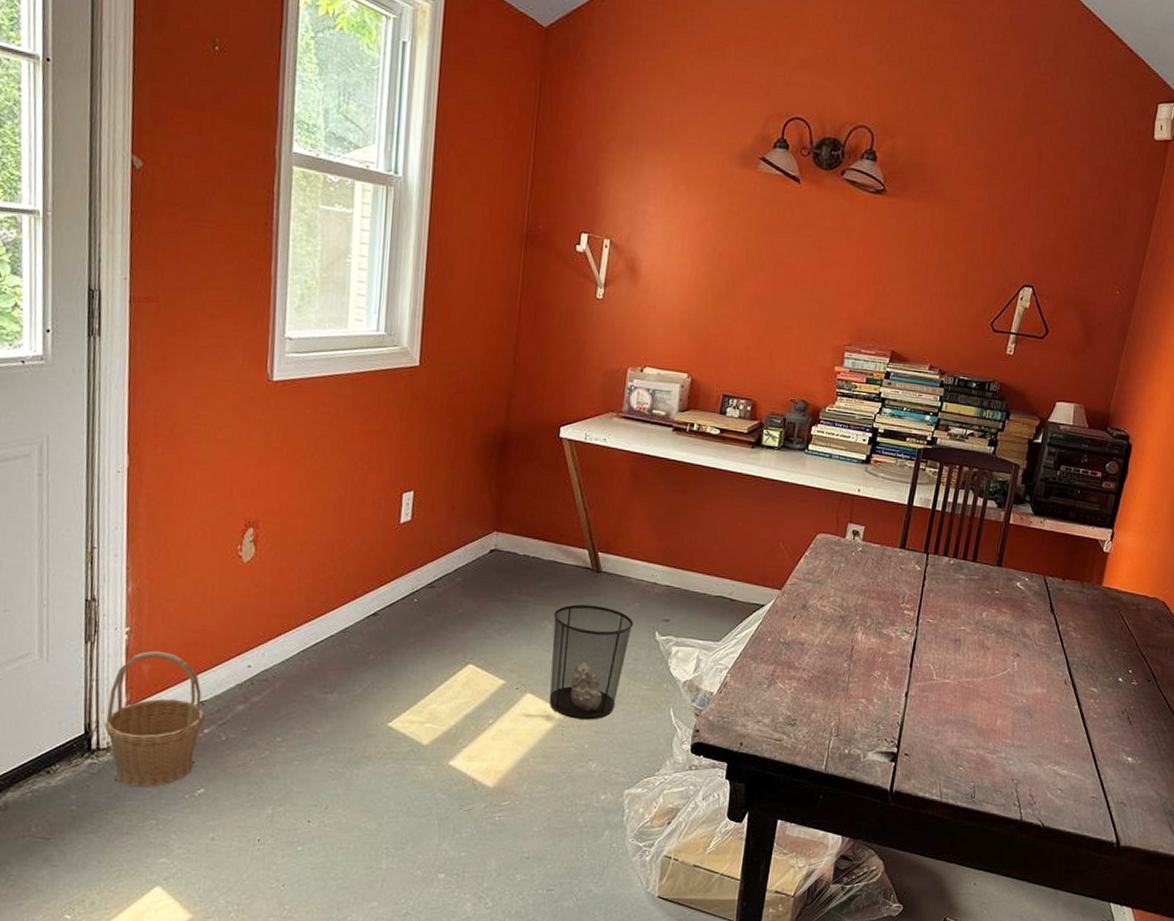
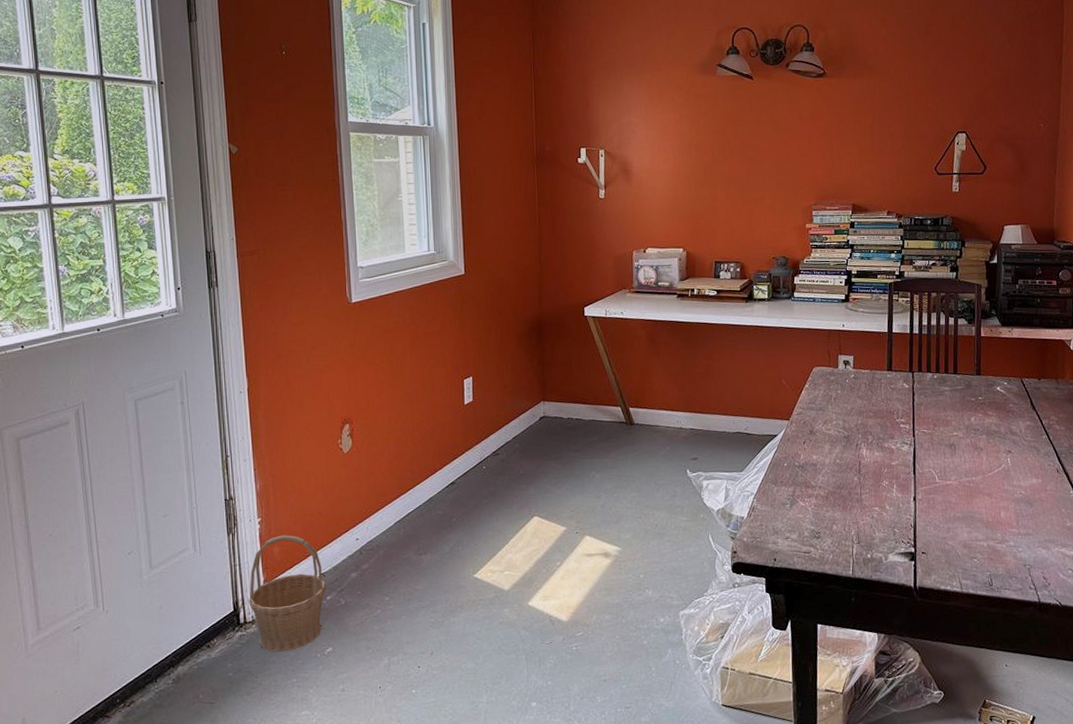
waste bin: present [549,604,634,720] -> none [599,453,667,554]

